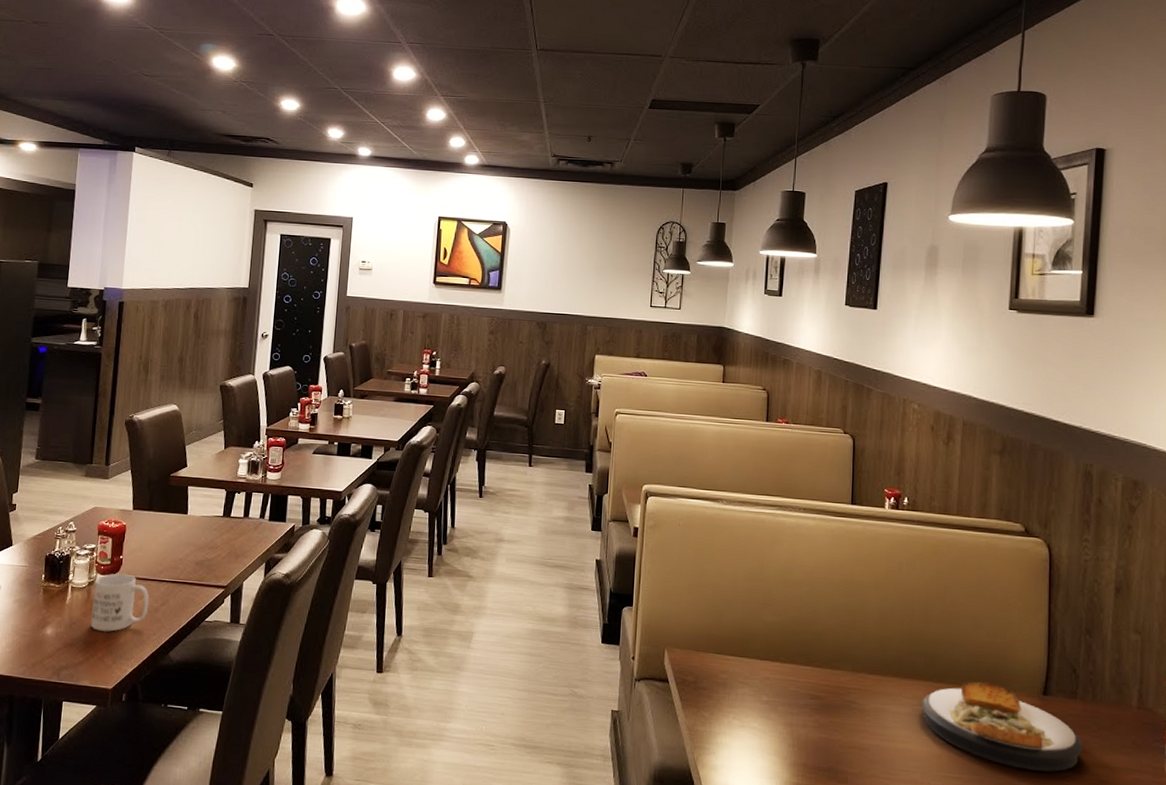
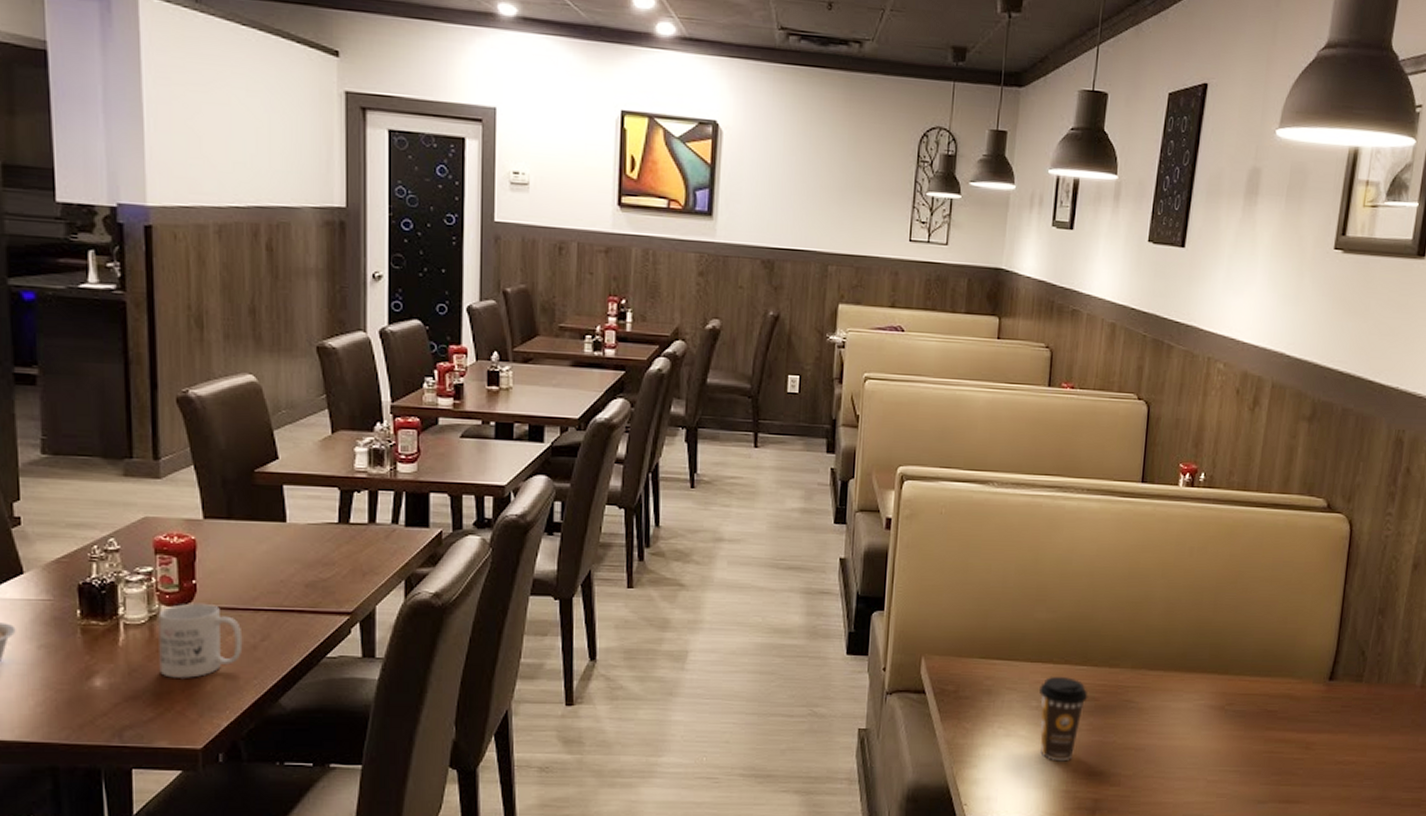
coffee cup: none [769,673,813,754] -> present [1039,676,1088,760]
plate: present [921,681,1084,772] -> none [1203,671,1364,757]

